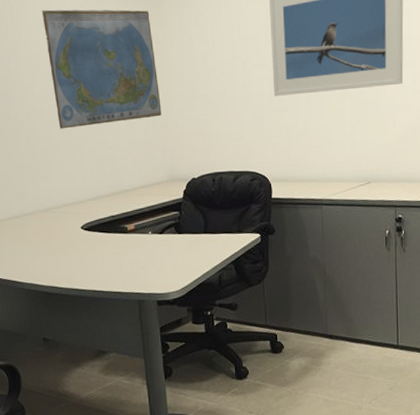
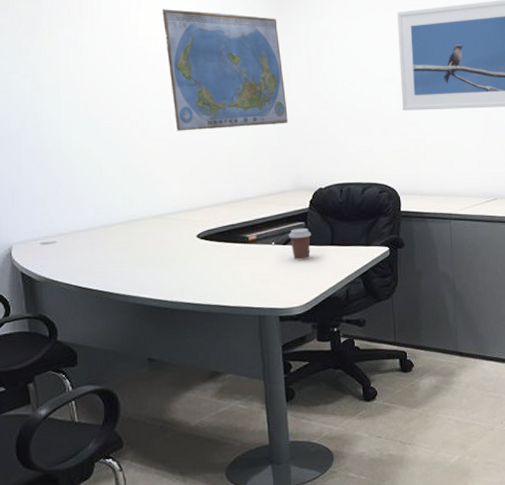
coffee cup: none [164,217,186,249] -> present [289,227,312,261]

